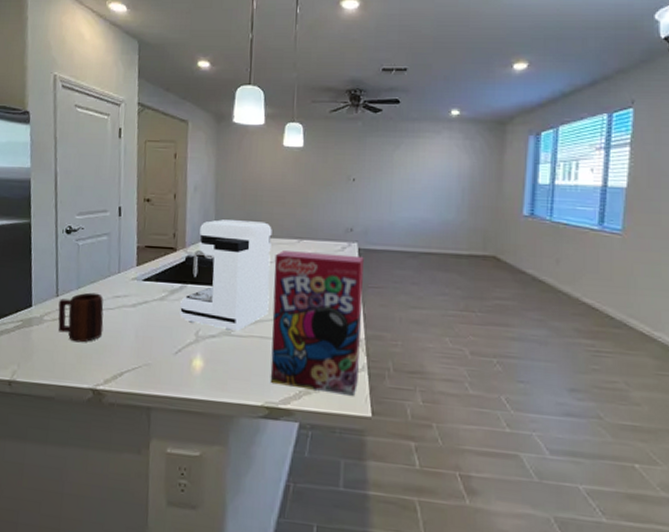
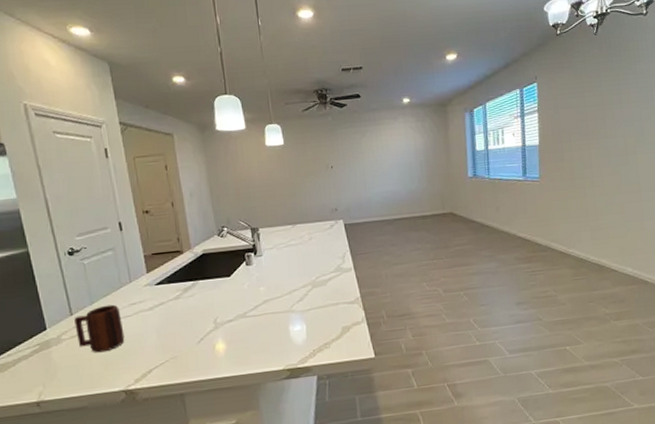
coffee maker: present [180,219,272,331] -> none [192,215,276,313]
cereal box: present [270,251,364,396] -> none [274,230,360,349]

